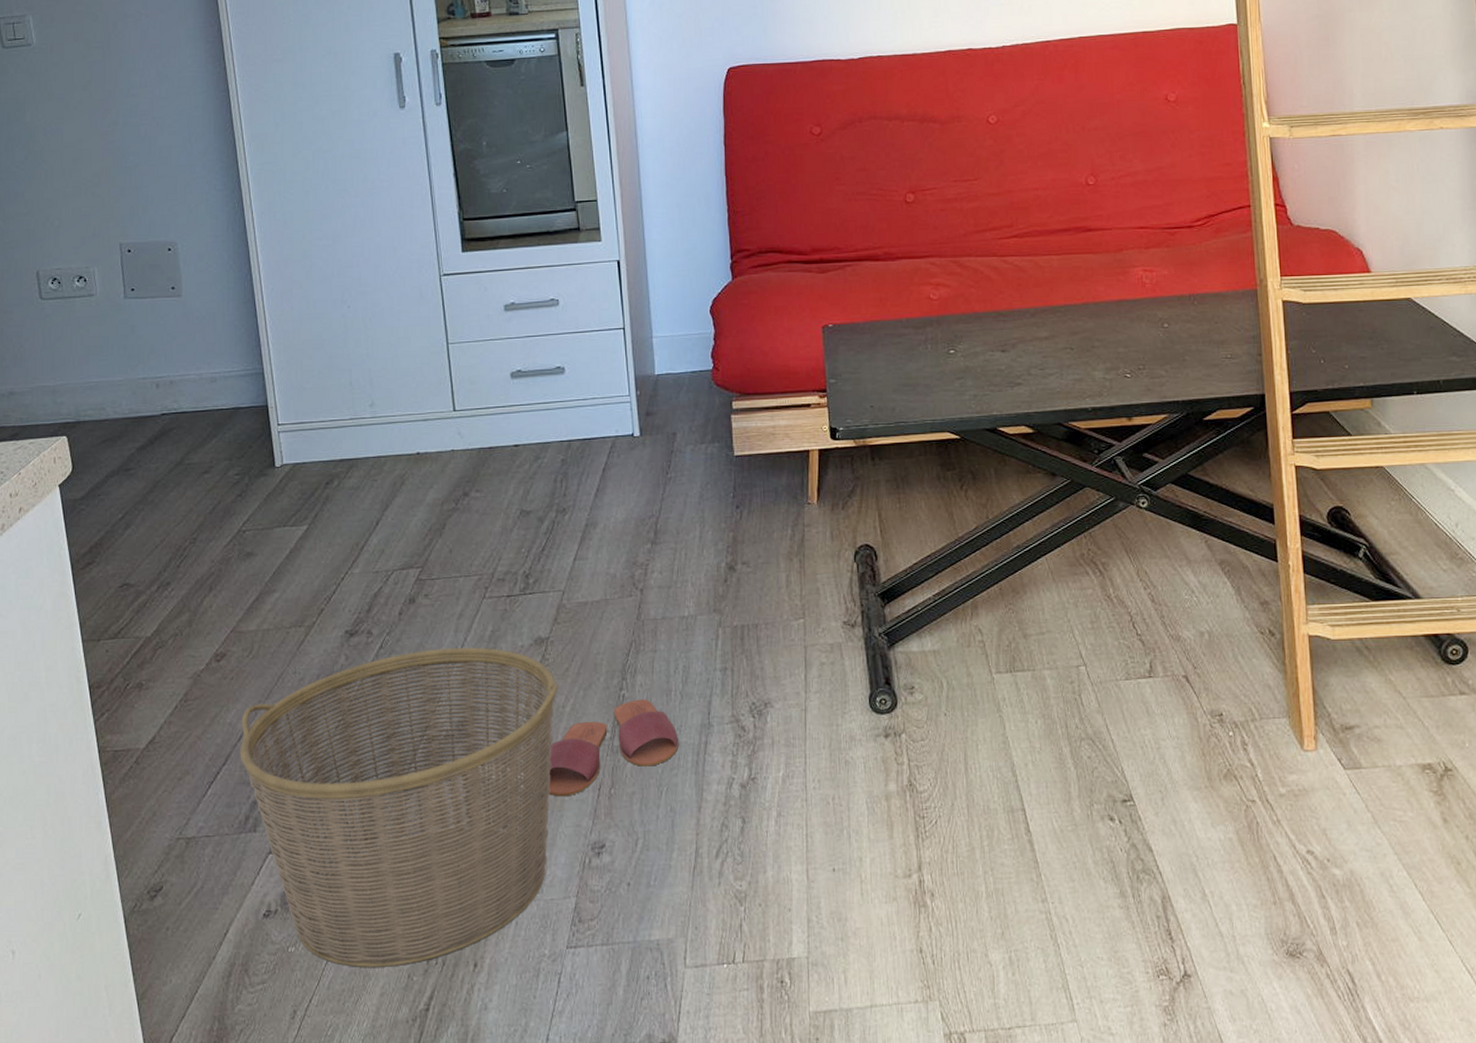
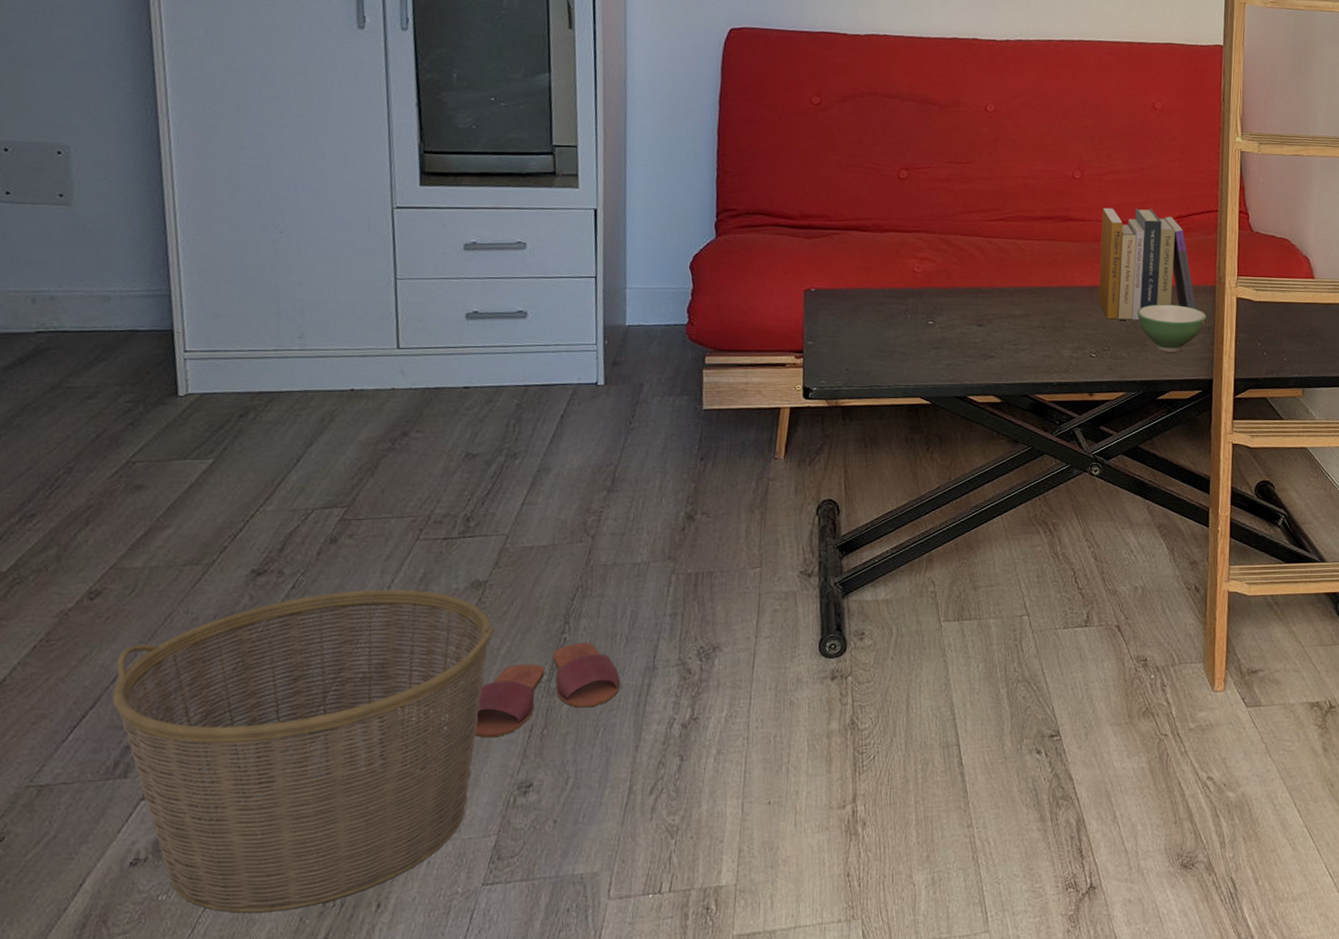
books: none [1122,209,1238,335] -> present [1098,207,1197,321]
bowl: none [1171,313,1250,367] -> present [1136,304,1207,353]

